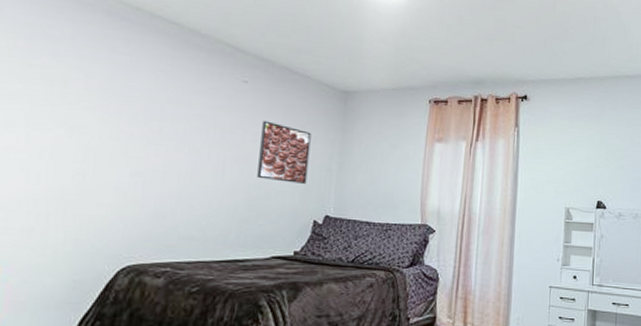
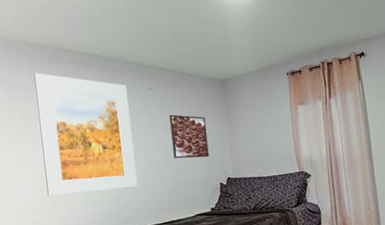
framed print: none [56,26,212,205] -> present [34,73,138,195]

